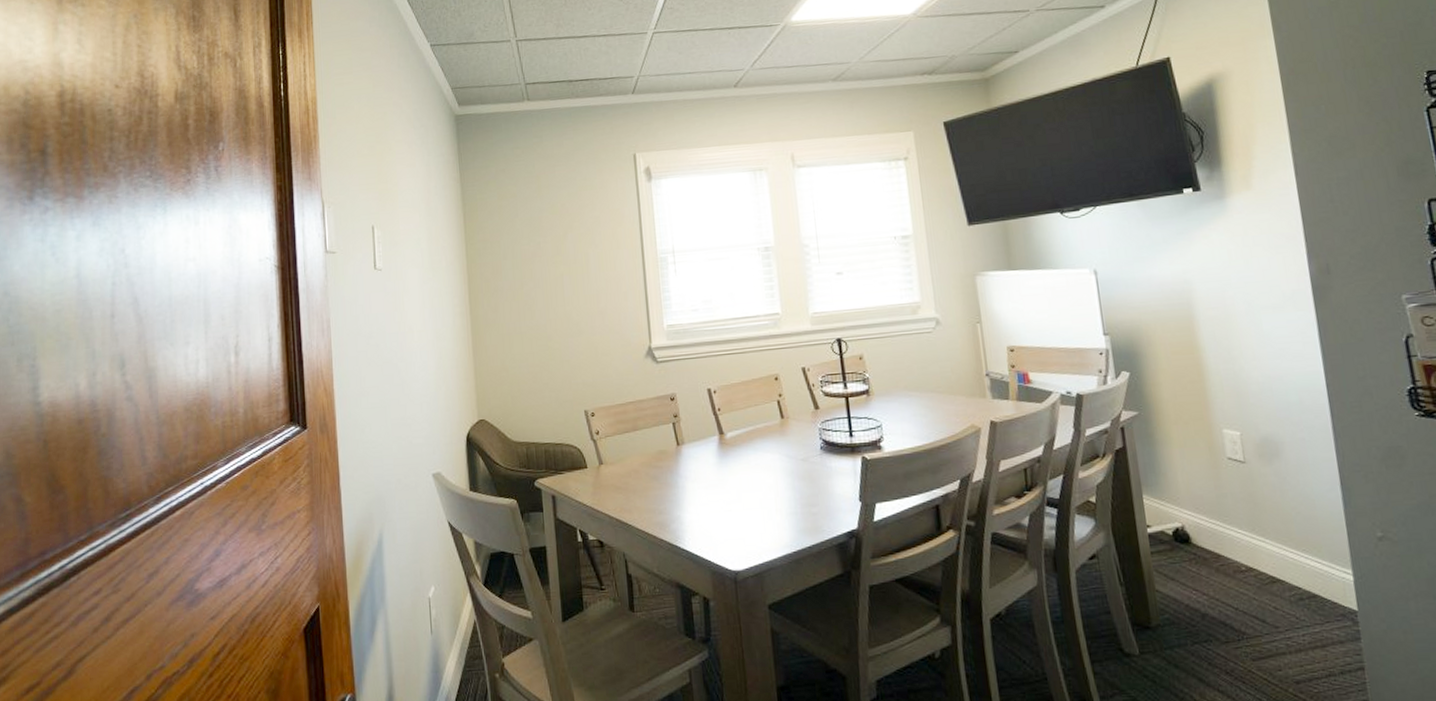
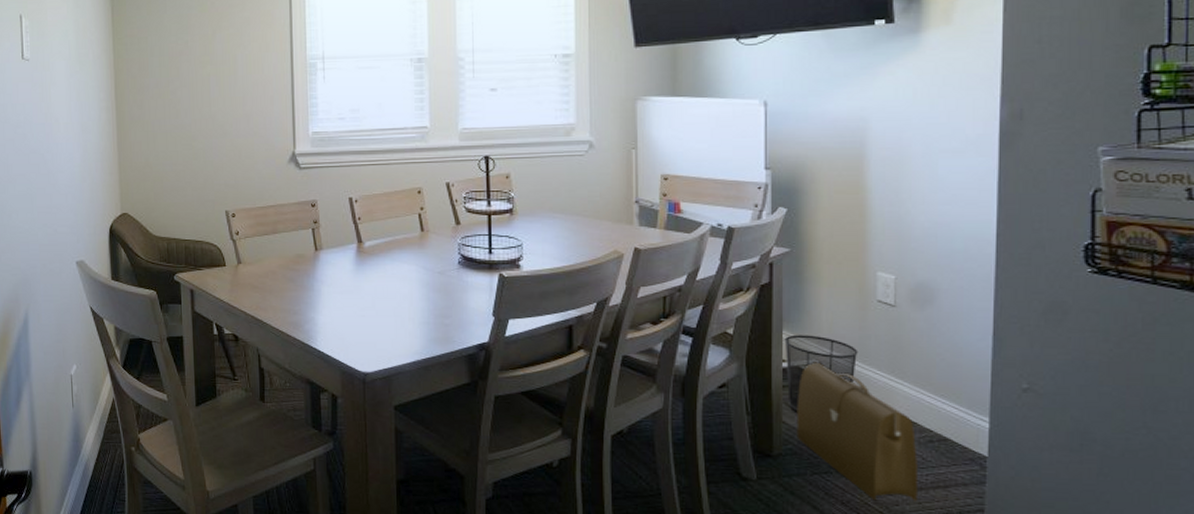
waste bin: none [1145,497,1218,581] -> present [784,334,858,414]
briefcase: none [1166,525,1299,668] -> present [796,362,917,503]

